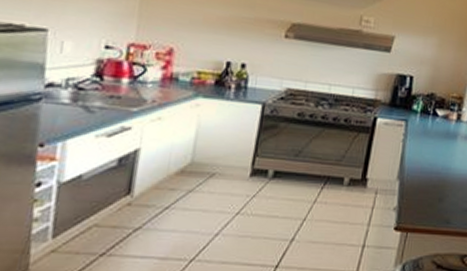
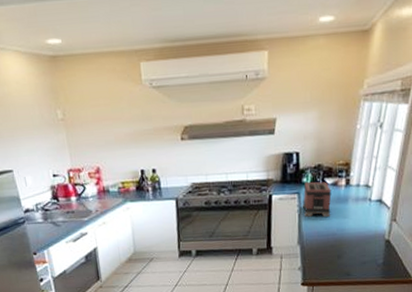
toaster: none [408,109,442,152] -> present [302,181,332,217]

